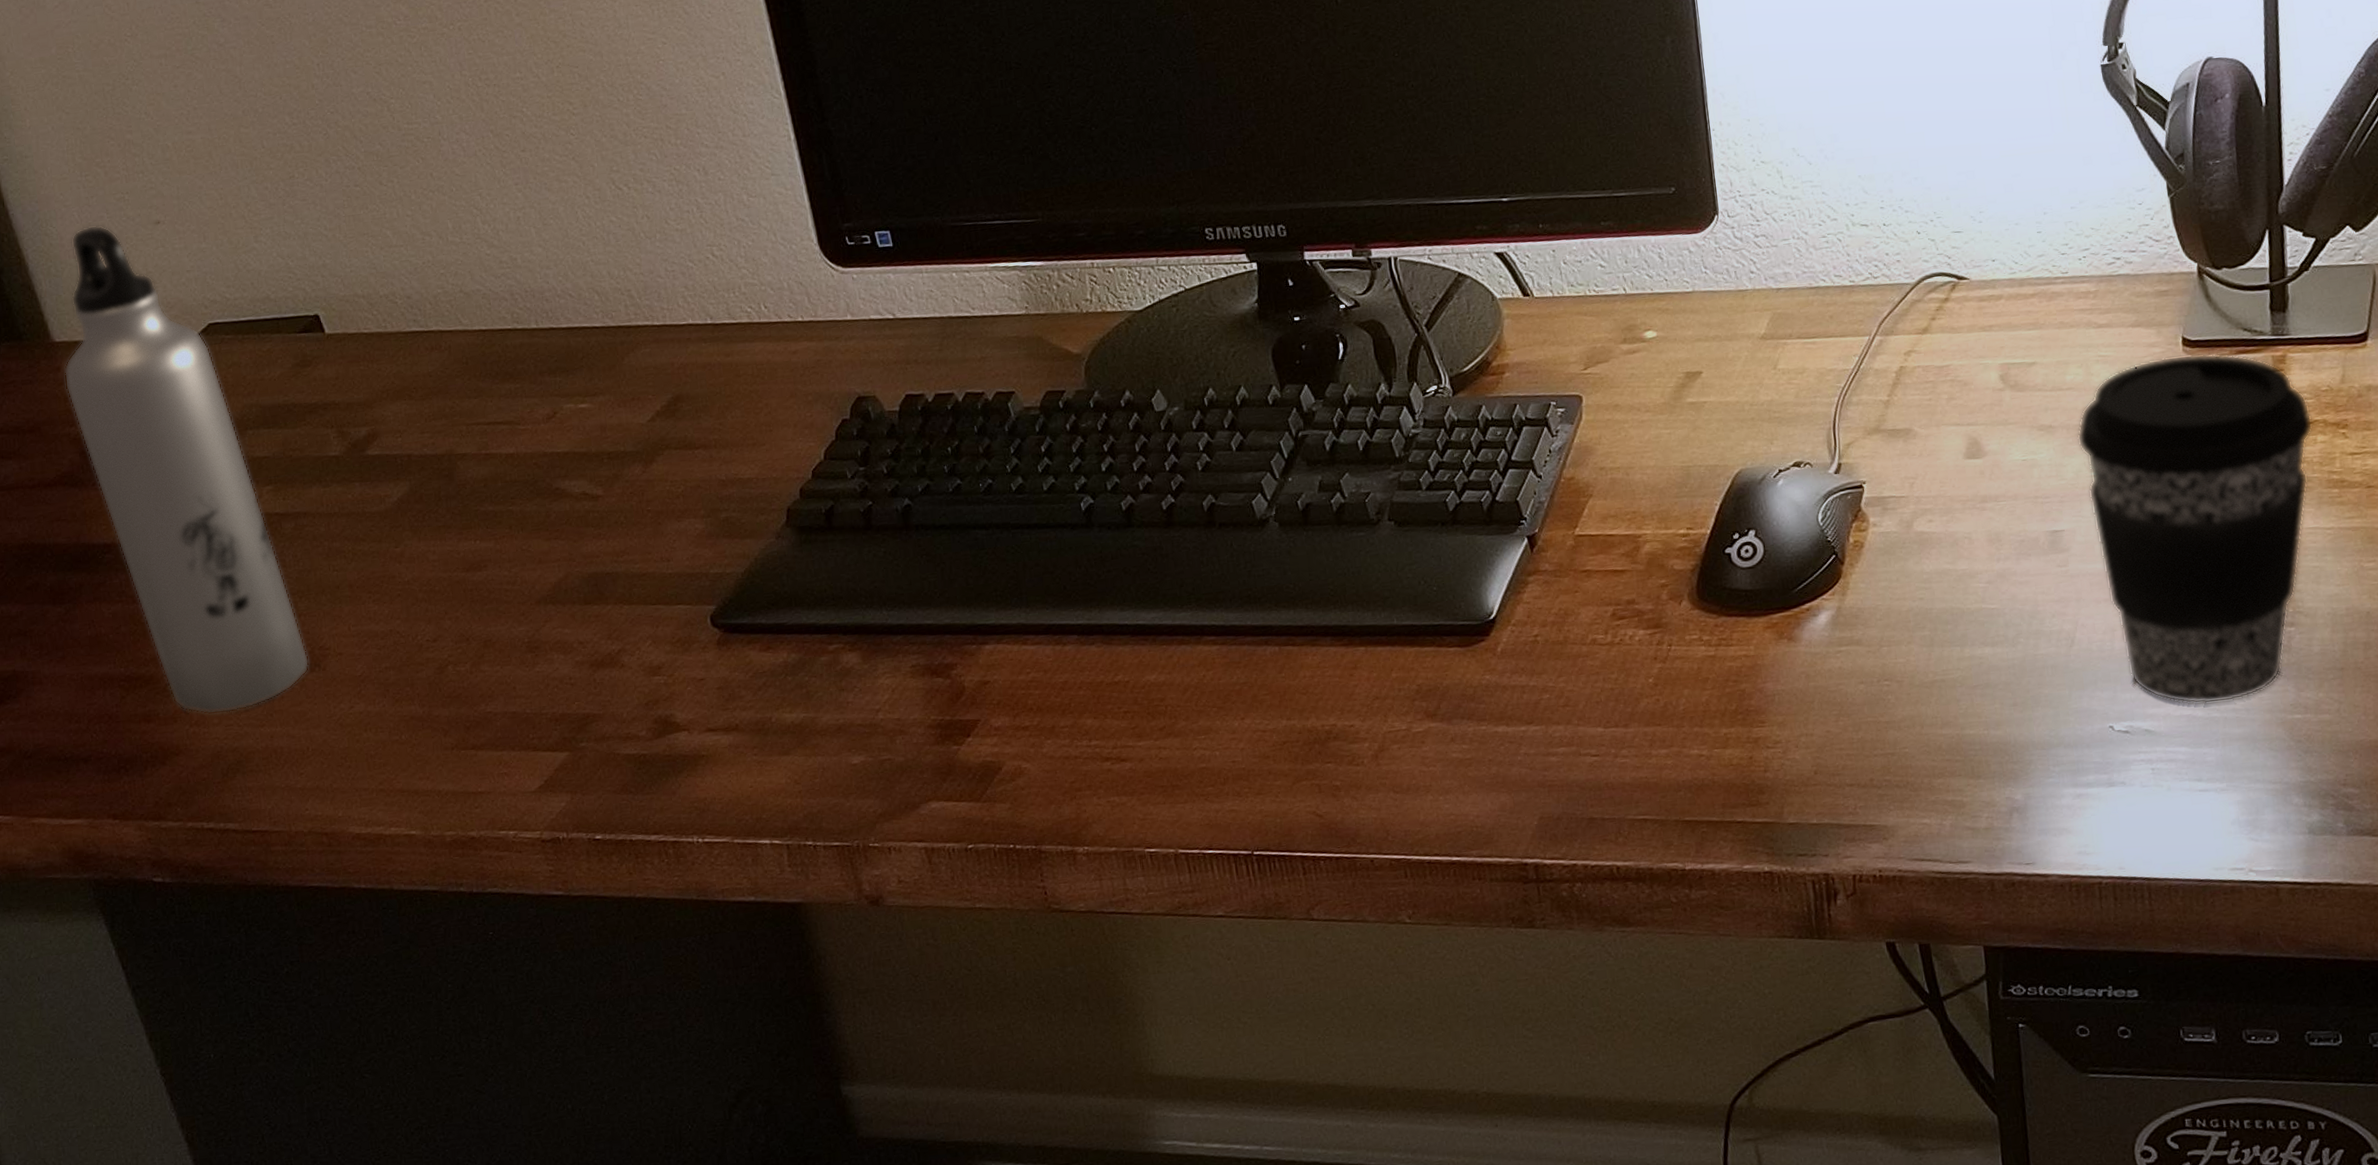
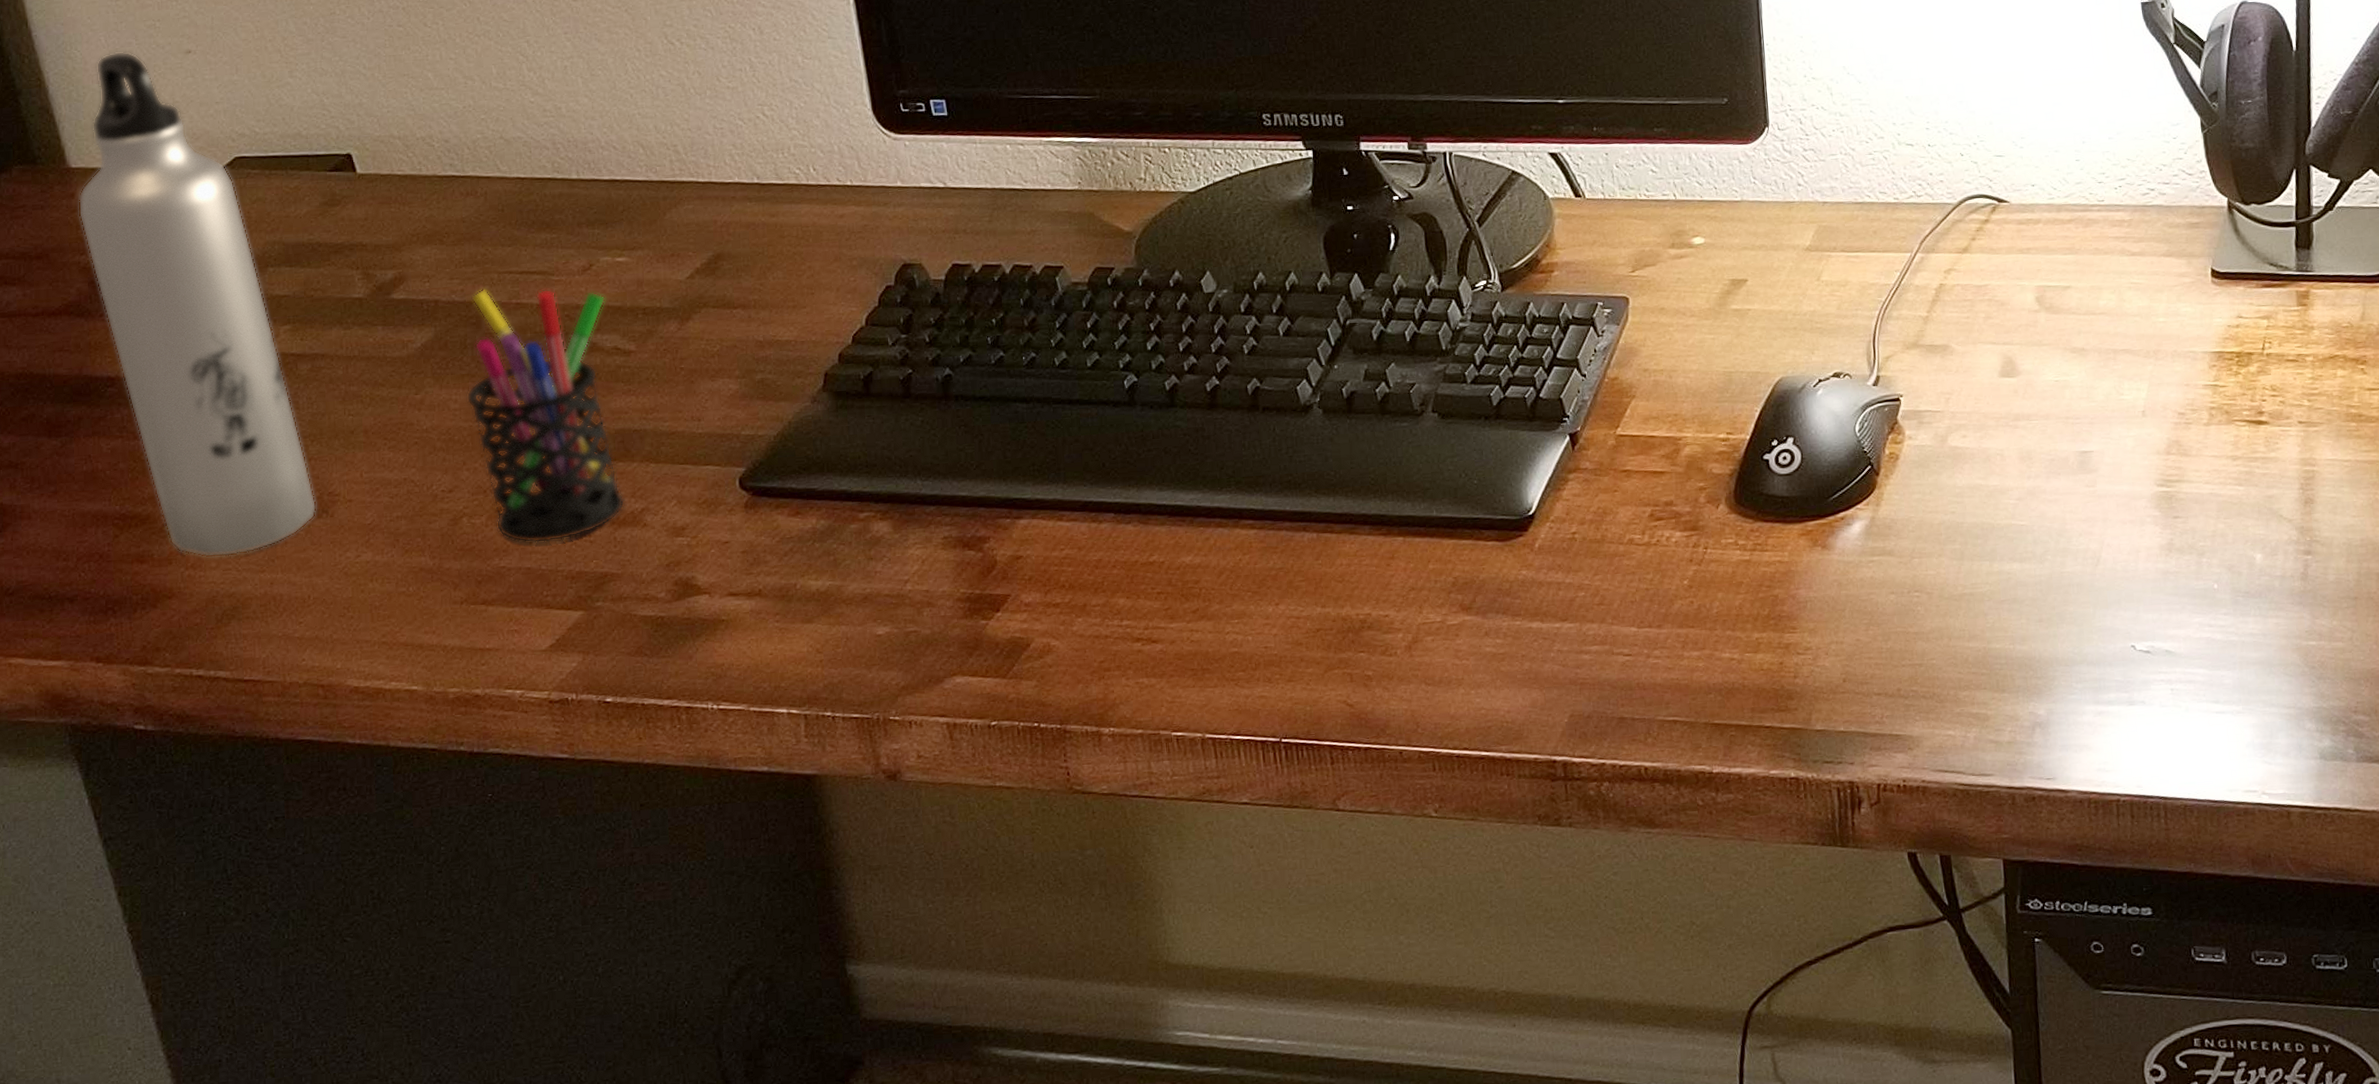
pen holder: none [443,438,602,688] -> present [466,288,625,543]
coffee cup: present [2077,354,2313,704] -> none [2108,285,2333,628]

